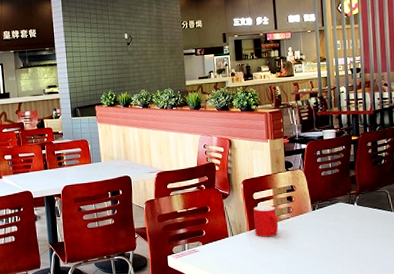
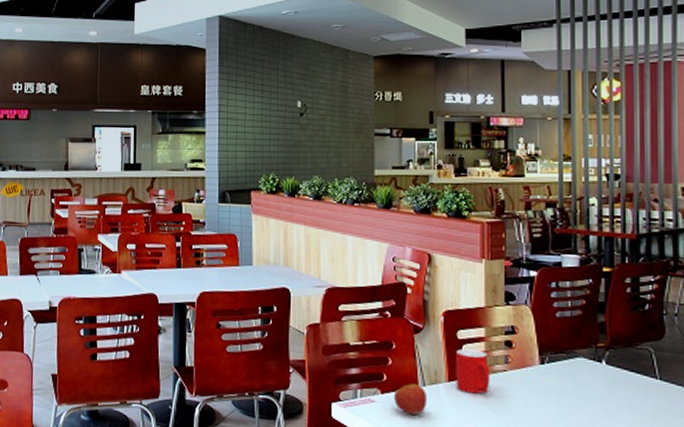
apple: none [211,235,235,257] -> present [393,383,427,415]

